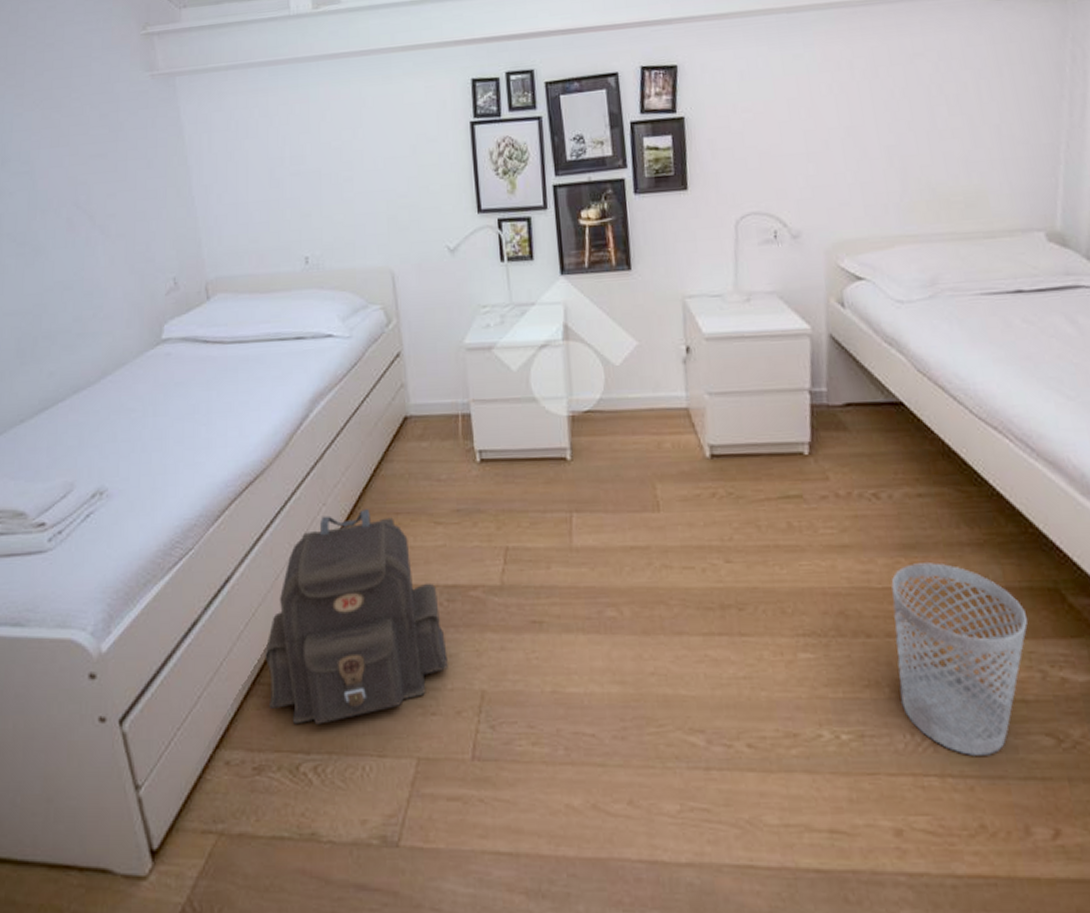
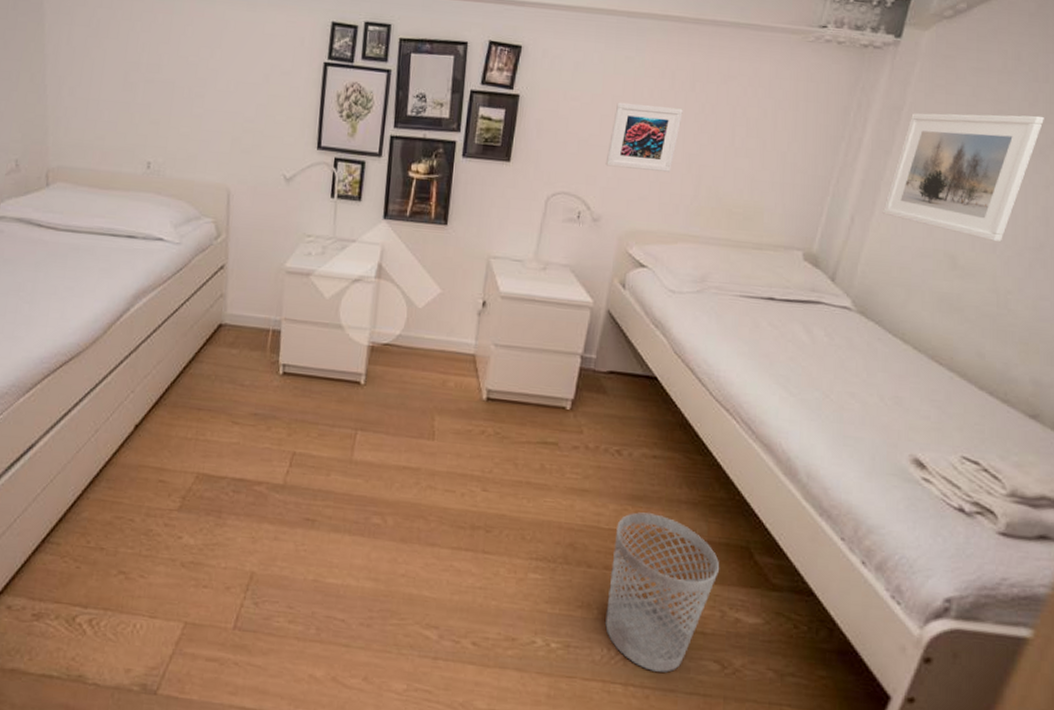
backpack: present [265,509,448,725] -> none [55,401,226,584]
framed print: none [793,99,871,176] -> present [605,102,683,173]

